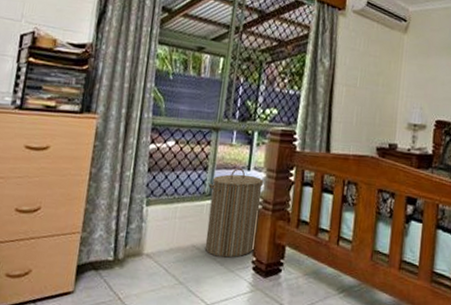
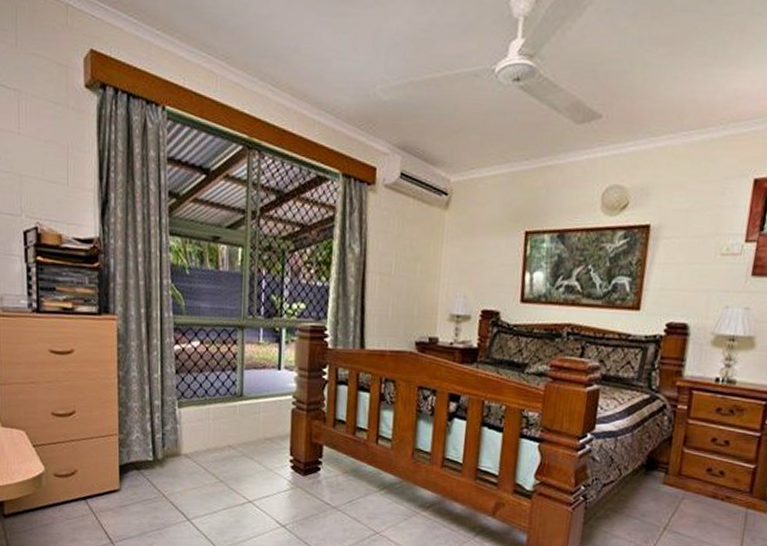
laundry hamper: present [205,167,264,258] -> none [239,367,296,457]

